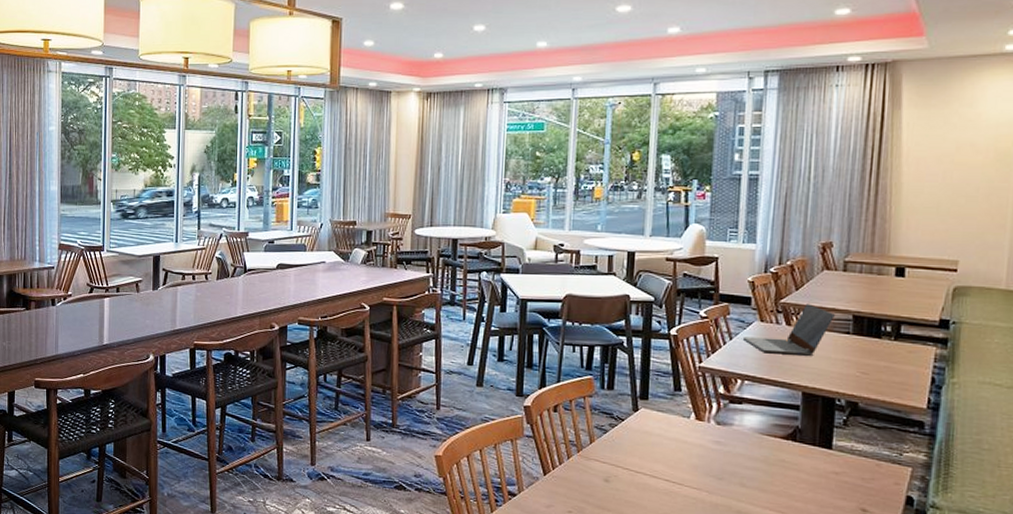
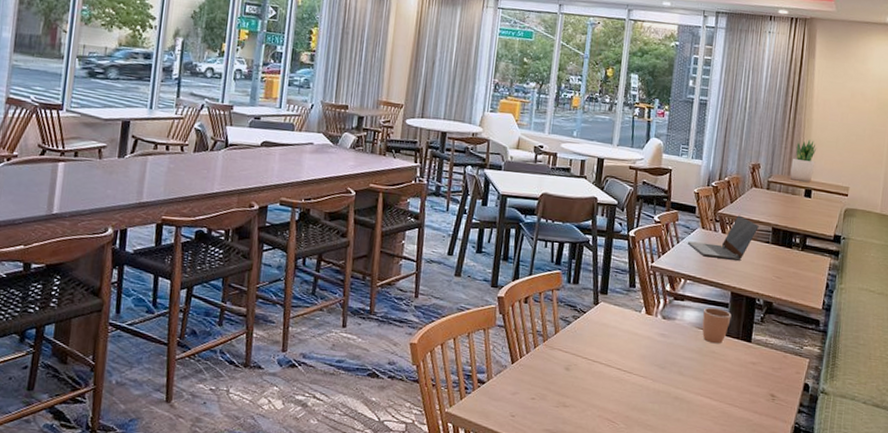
cup: none [767,411,804,452] -> present [702,307,732,344]
planter: none [874,208,910,258] -> present [790,139,817,182]

